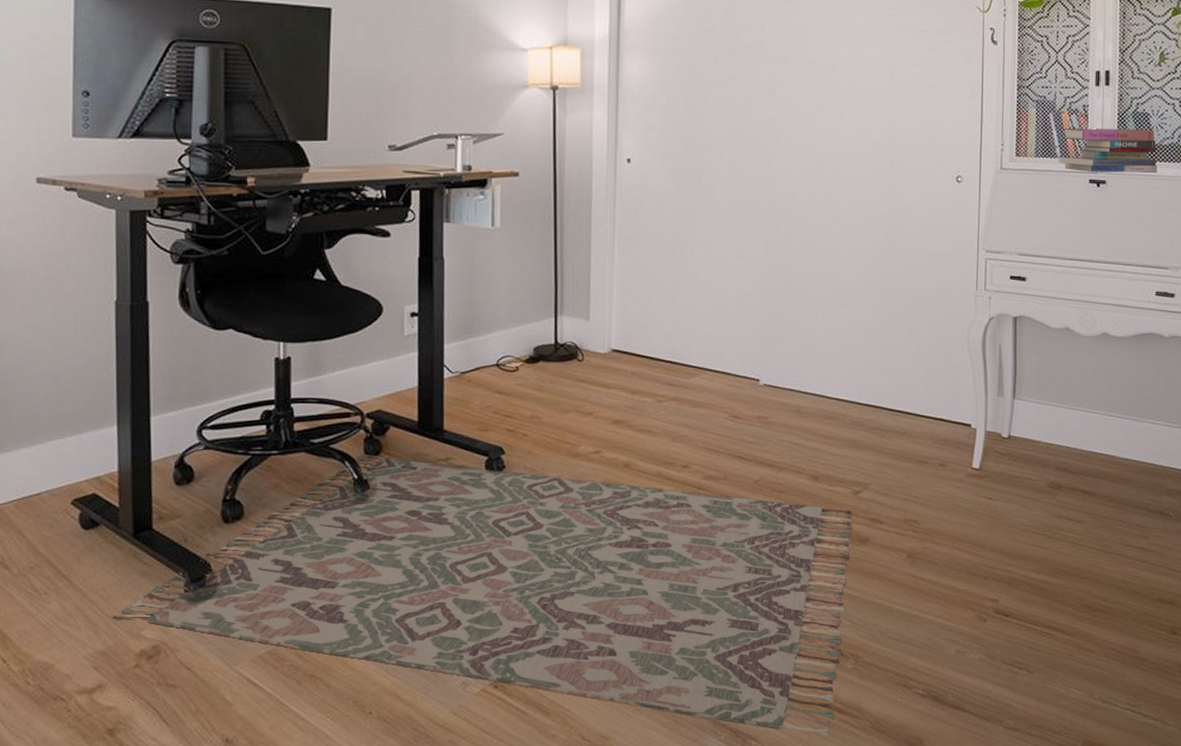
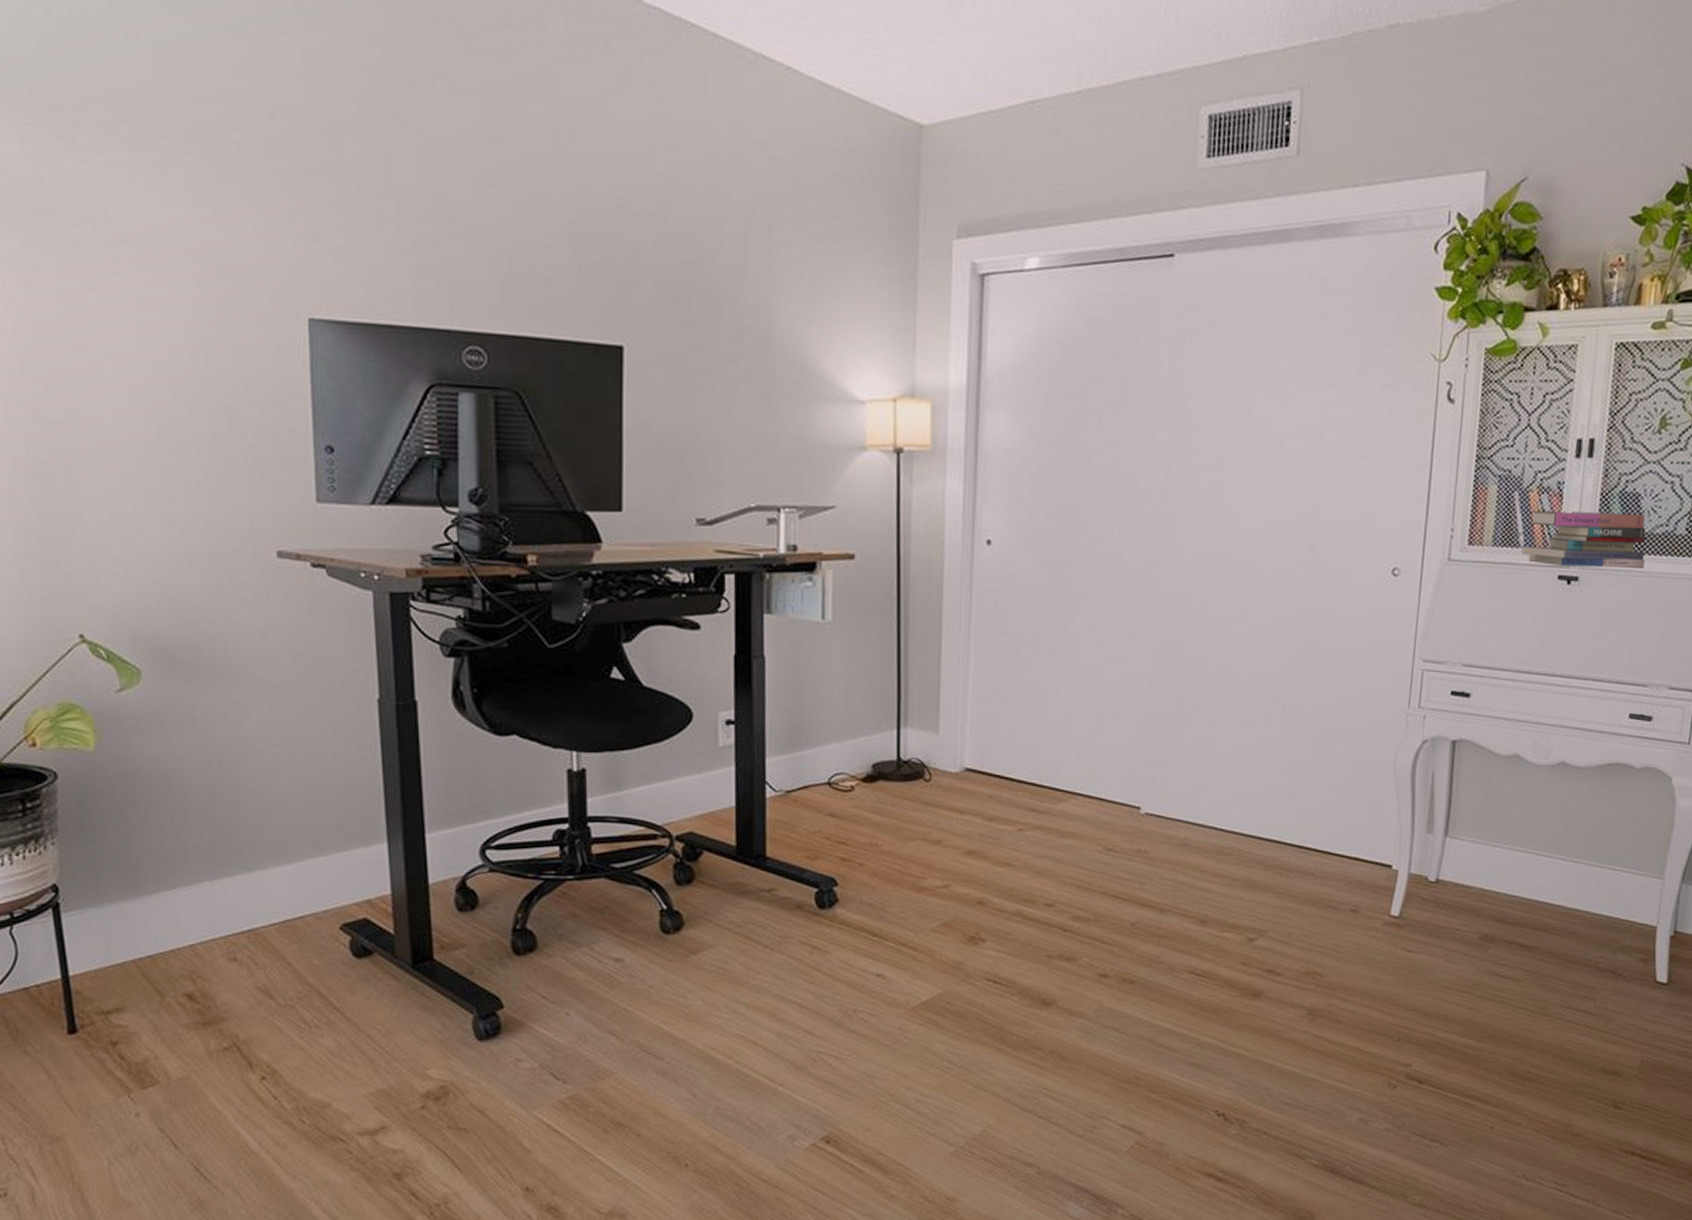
rug: present [111,454,854,737] -> none [391,882,1246,1207]

